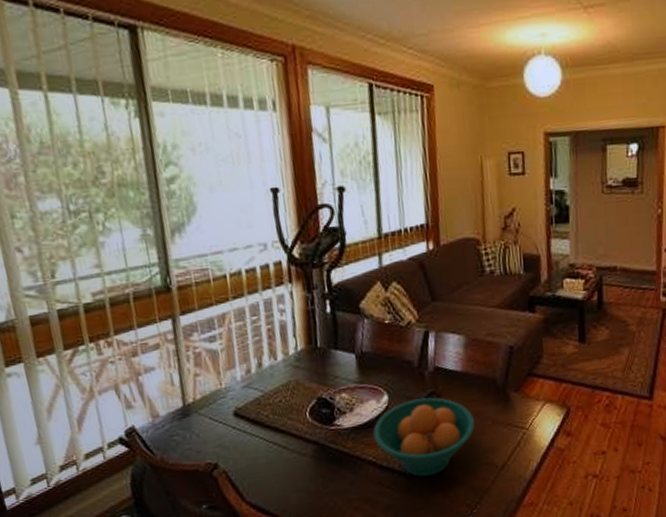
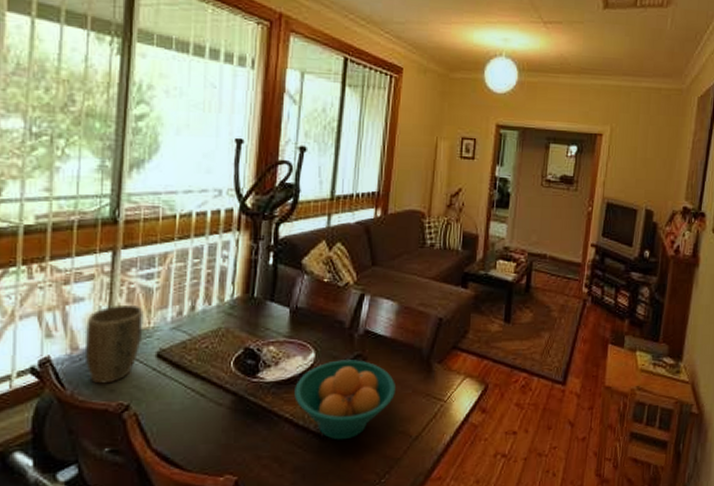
plant pot: none [161,368,217,447] -> present [84,304,144,384]

